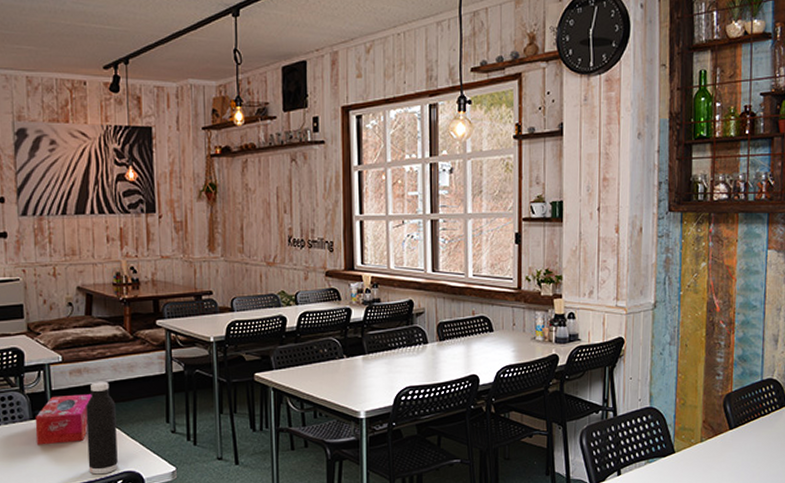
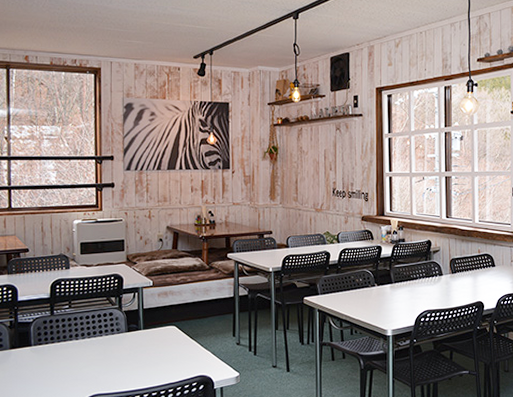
tissue box: present [35,394,92,445] -> none [129,312,175,353]
water bottle: present [86,381,118,475] -> none [170,302,193,378]

